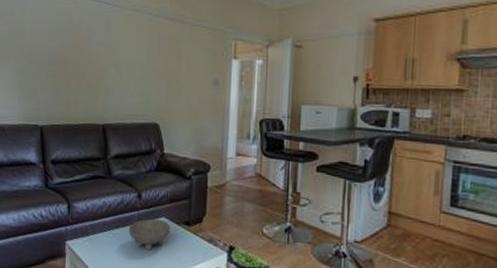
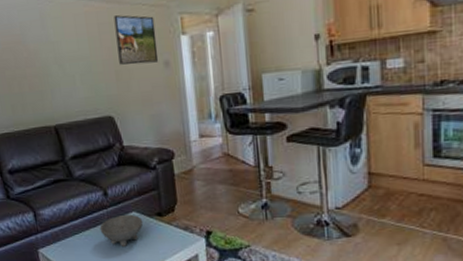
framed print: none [172,33,211,80] -> present [114,15,159,65]

